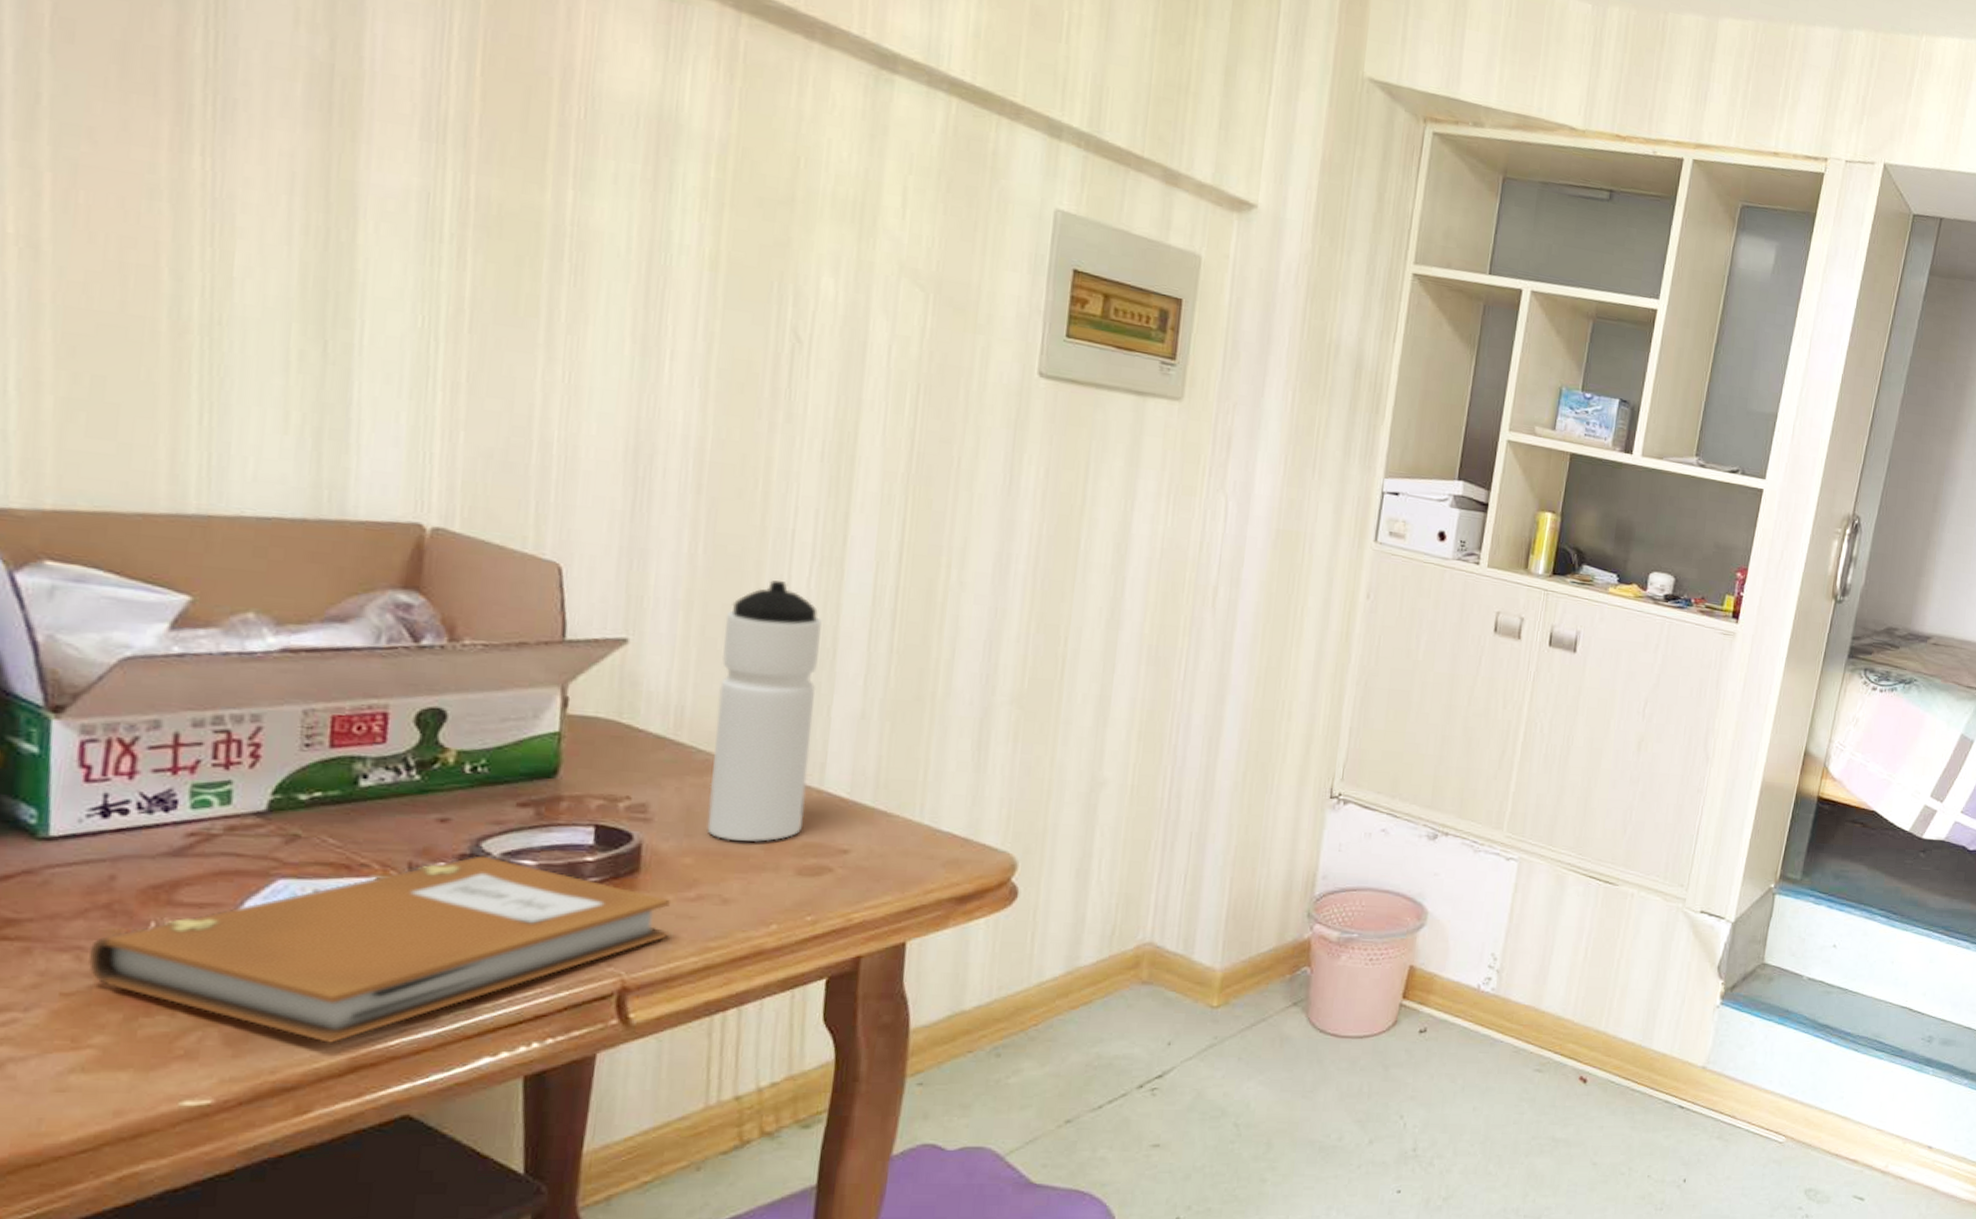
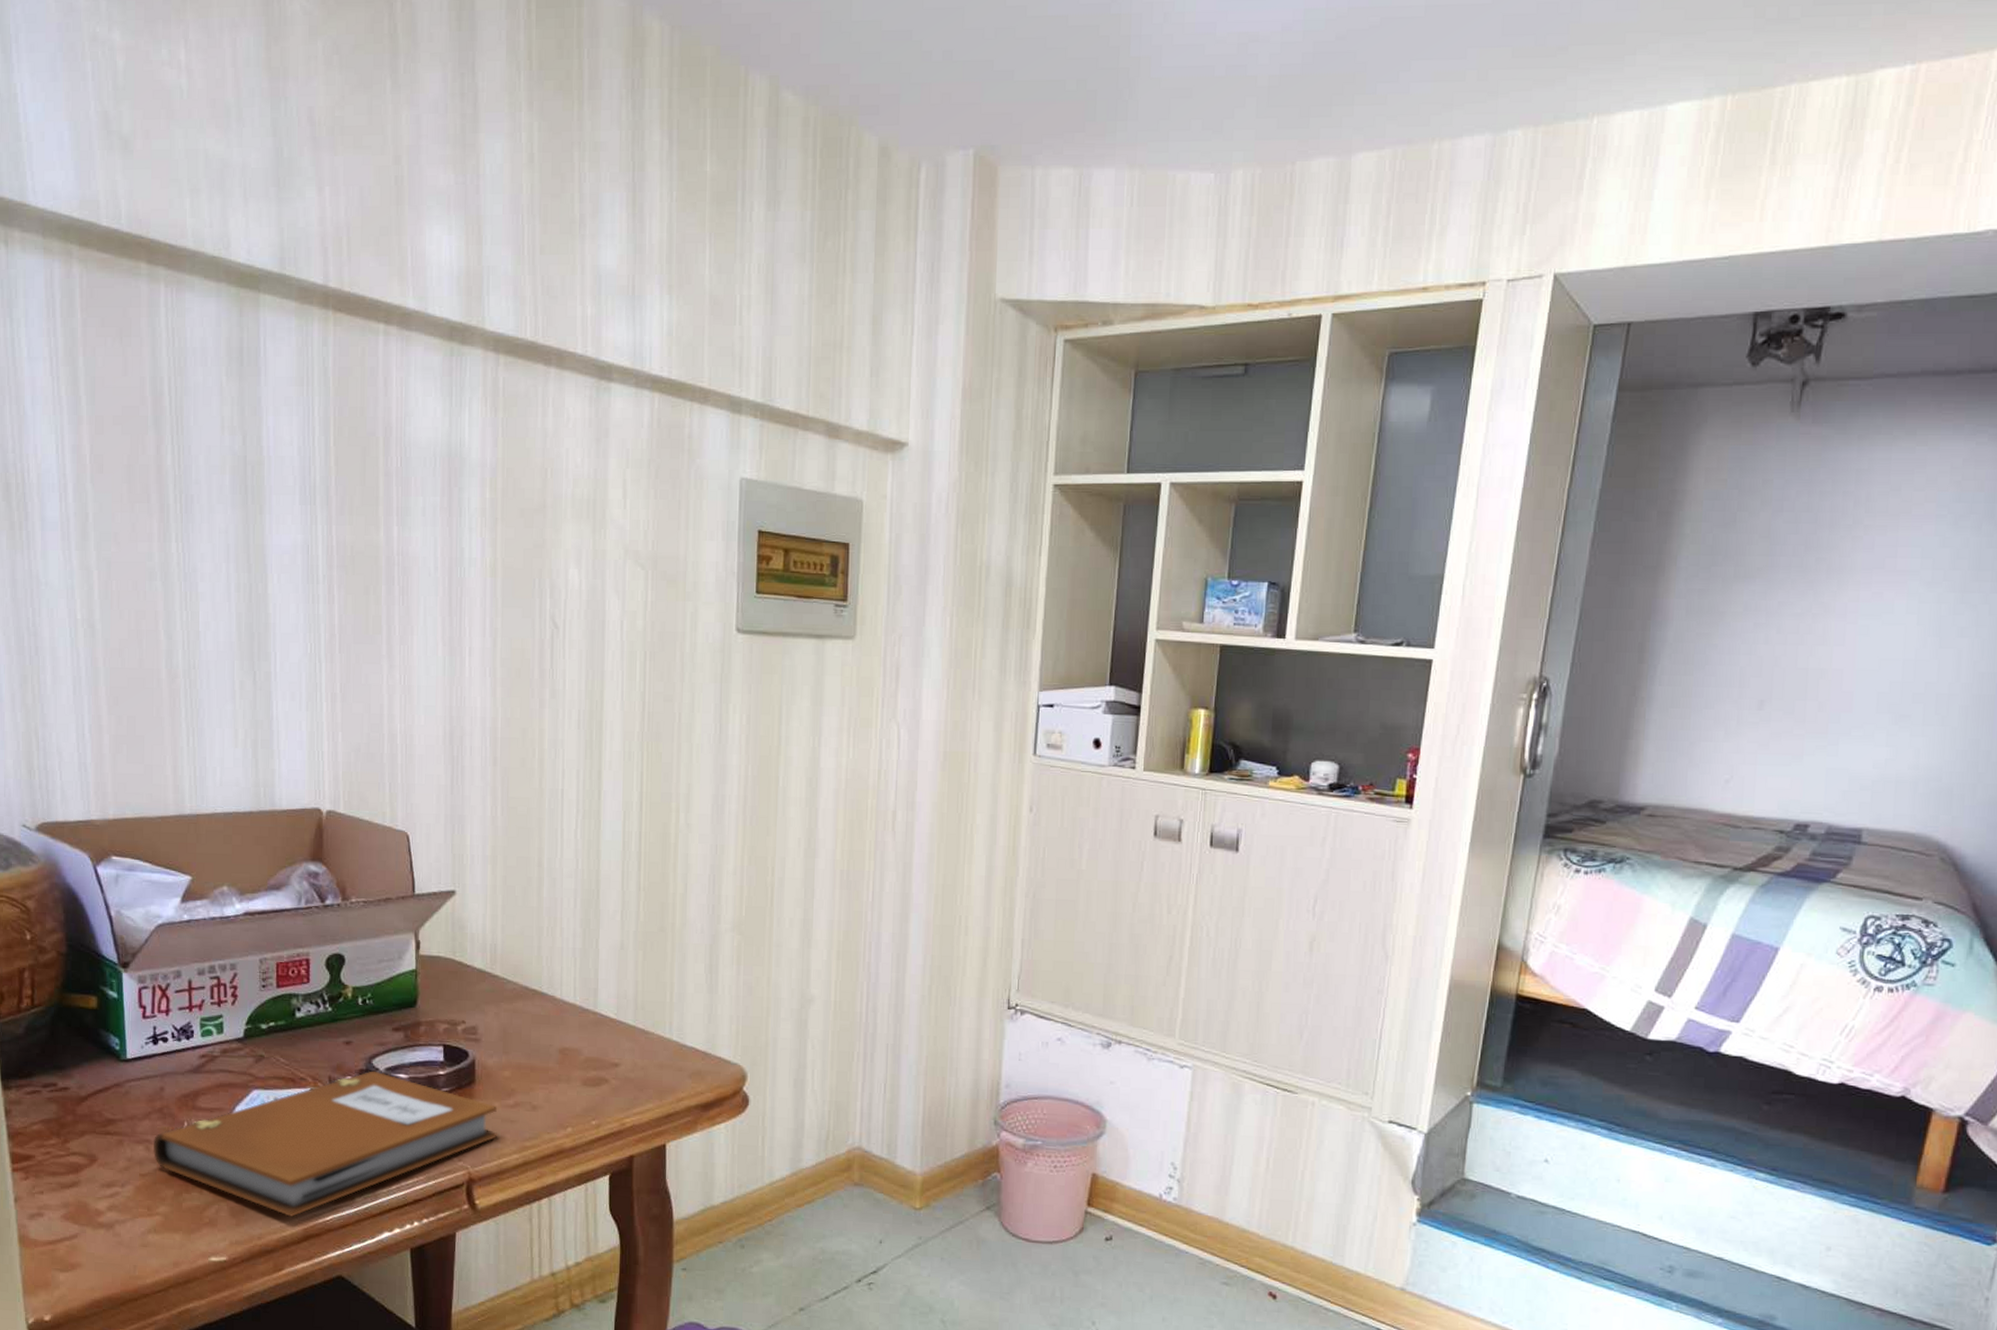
water bottle: present [707,580,823,842] -> none [518,834,588,1057]

